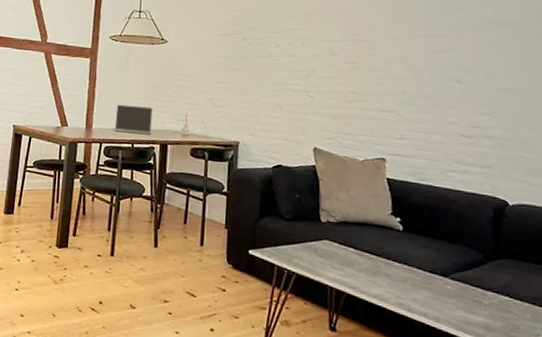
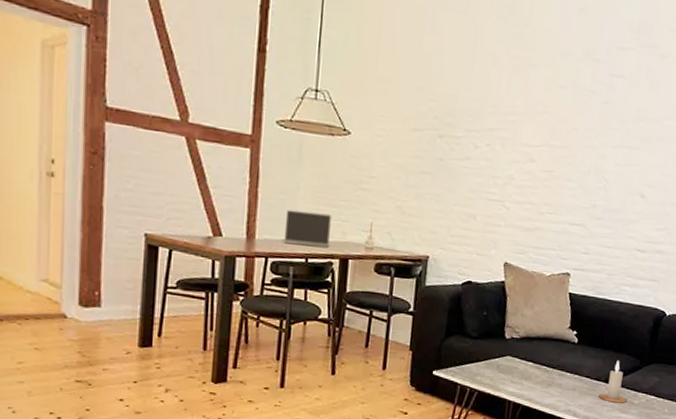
candle: none [436,253,474,302] -> present [598,361,627,403]

